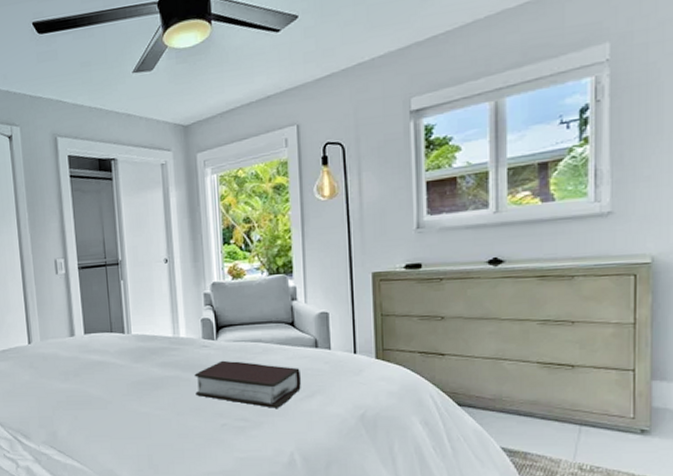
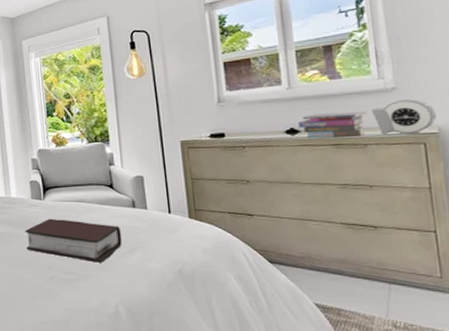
books: none [503,238,579,270] -> present [298,111,368,139]
alarm clock: none [583,224,652,265] -> present [371,98,437,134]

